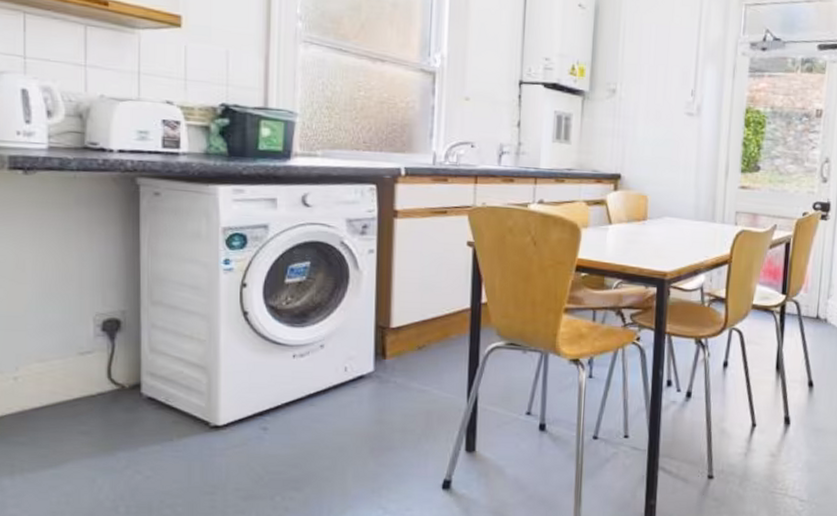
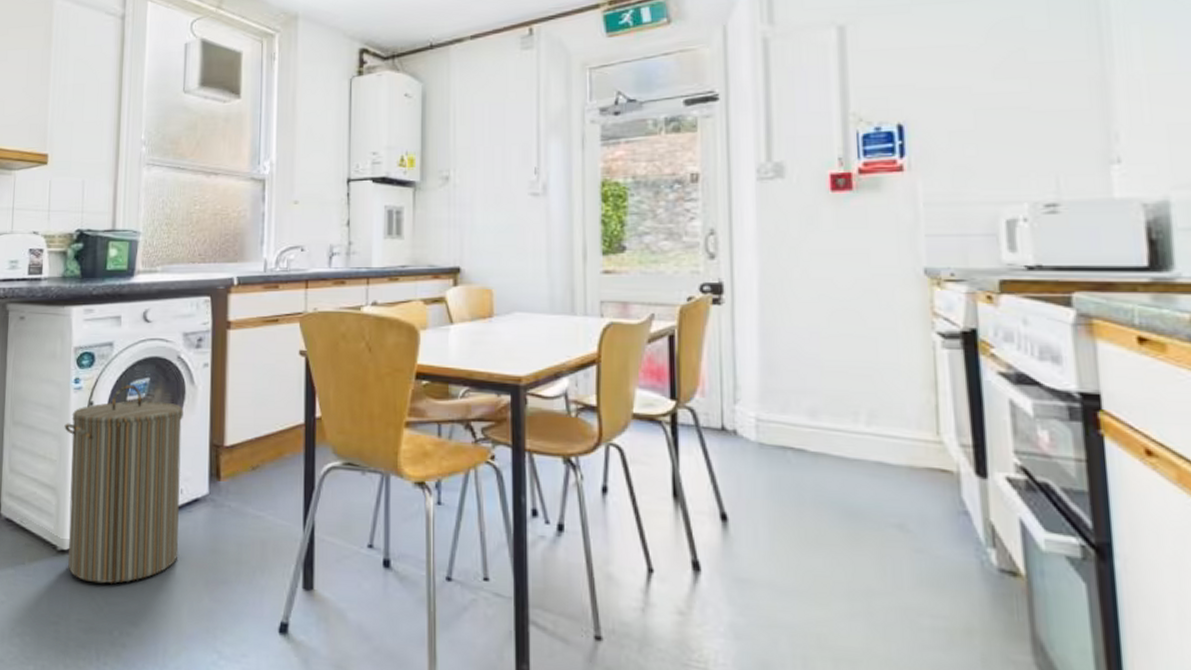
laundry hamper: none [213,268,347,455] -> present [64,385,183,584]

